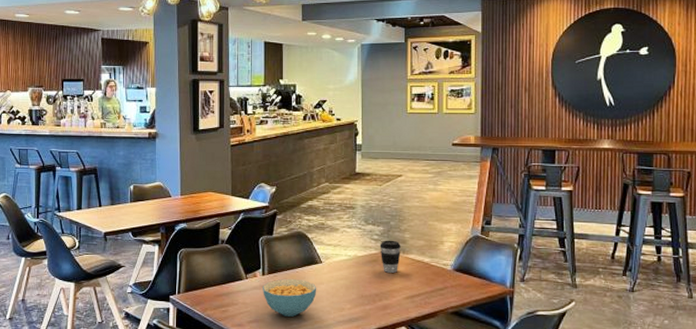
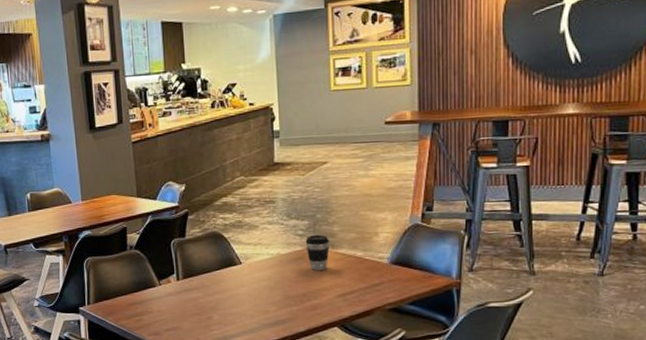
cereal bowl: present [263,278,317,317] -> none [178,282,238,322]

